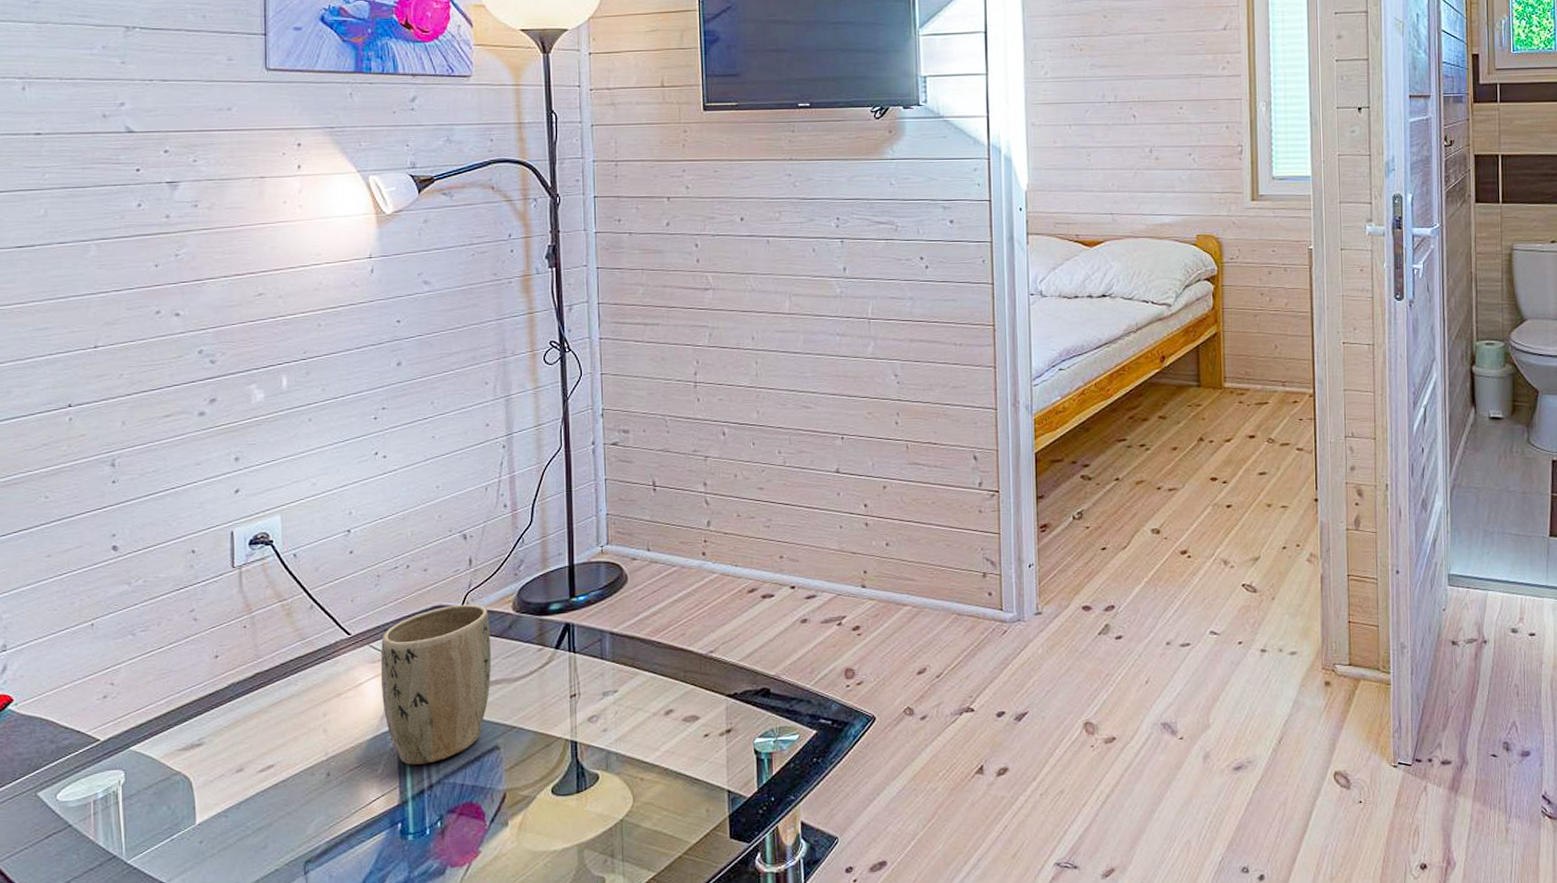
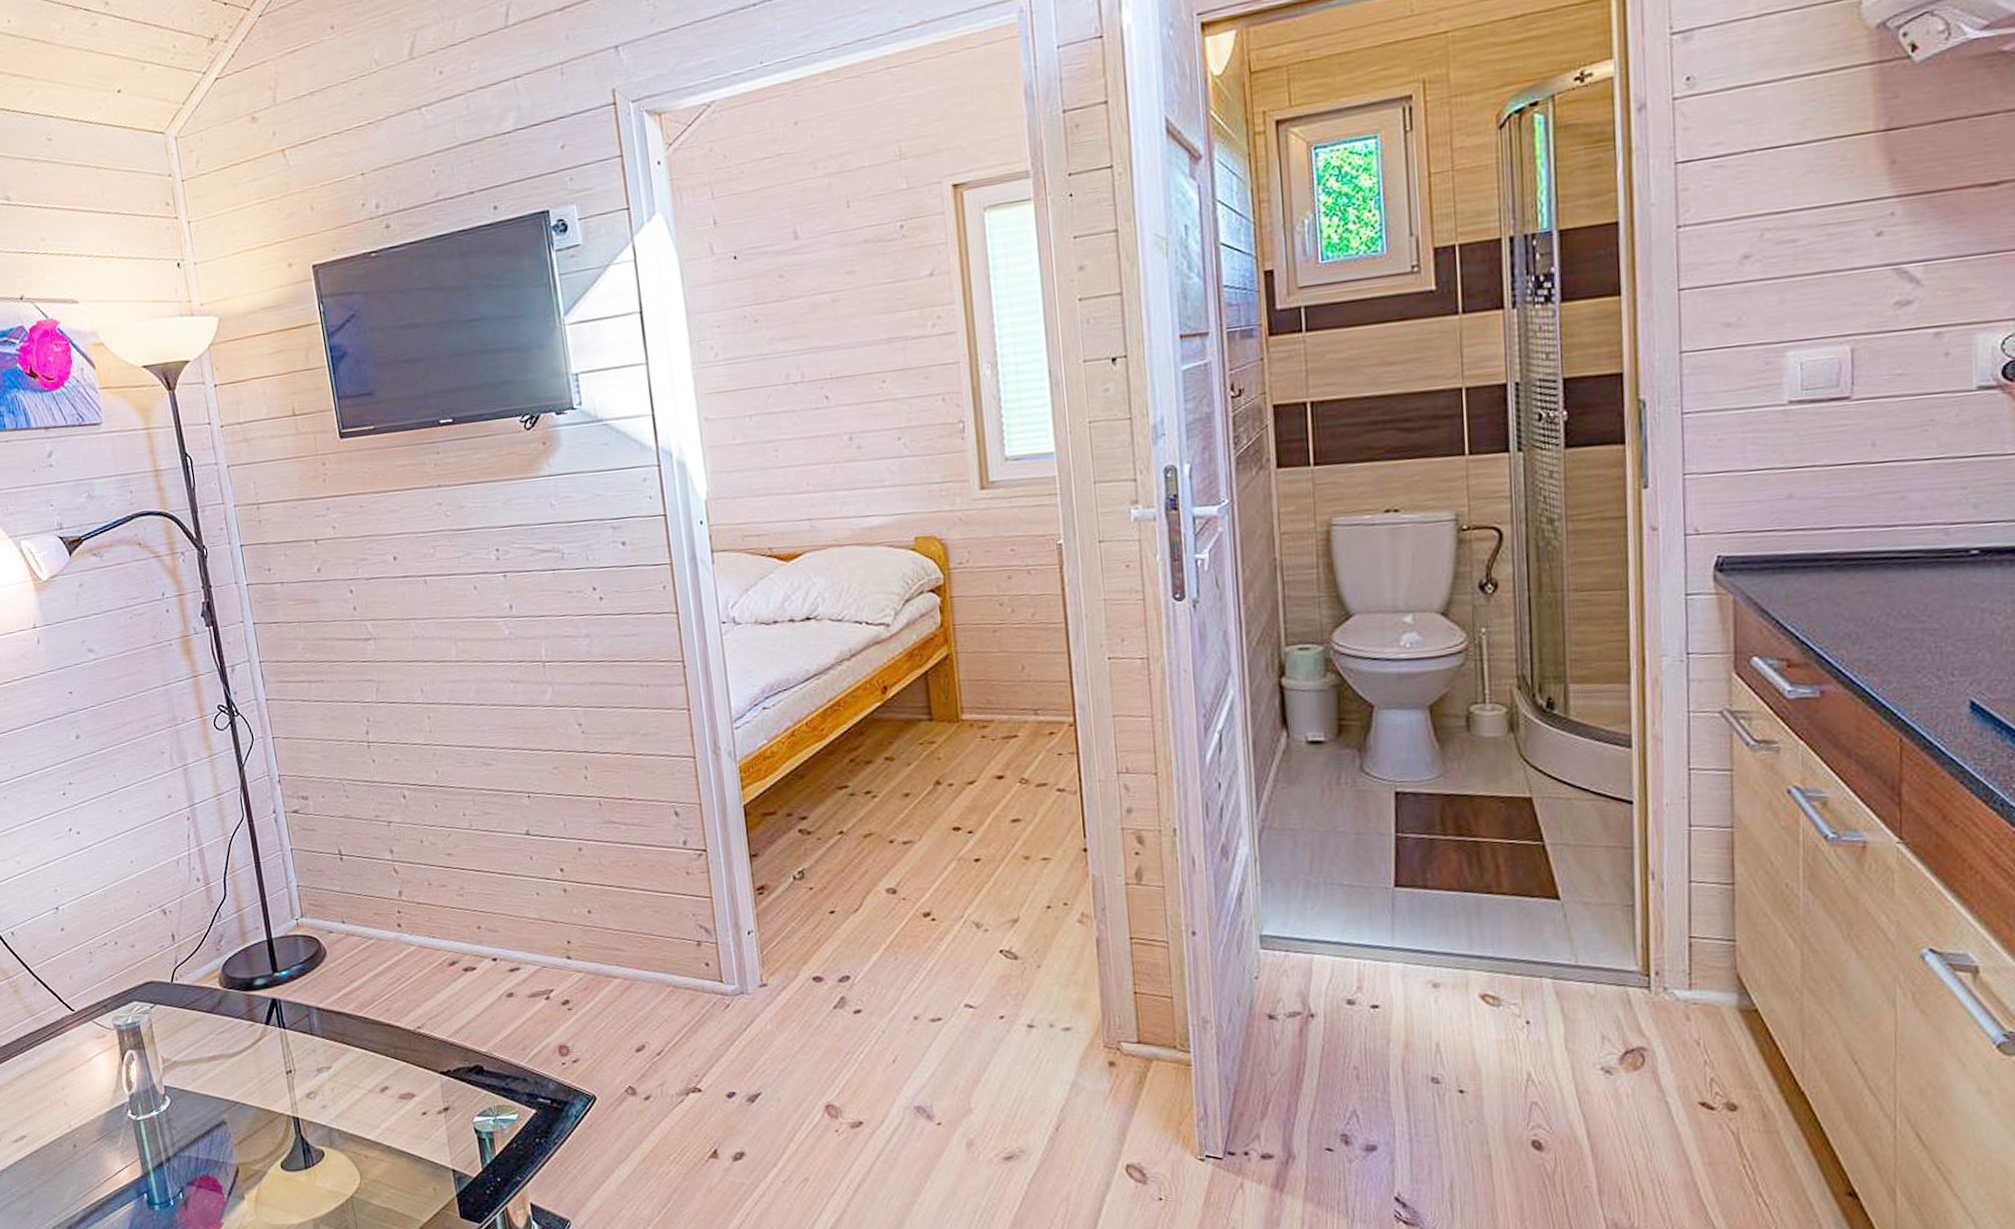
plant pot: present [380,604,492,765] -> none [102,980,210,1138]

